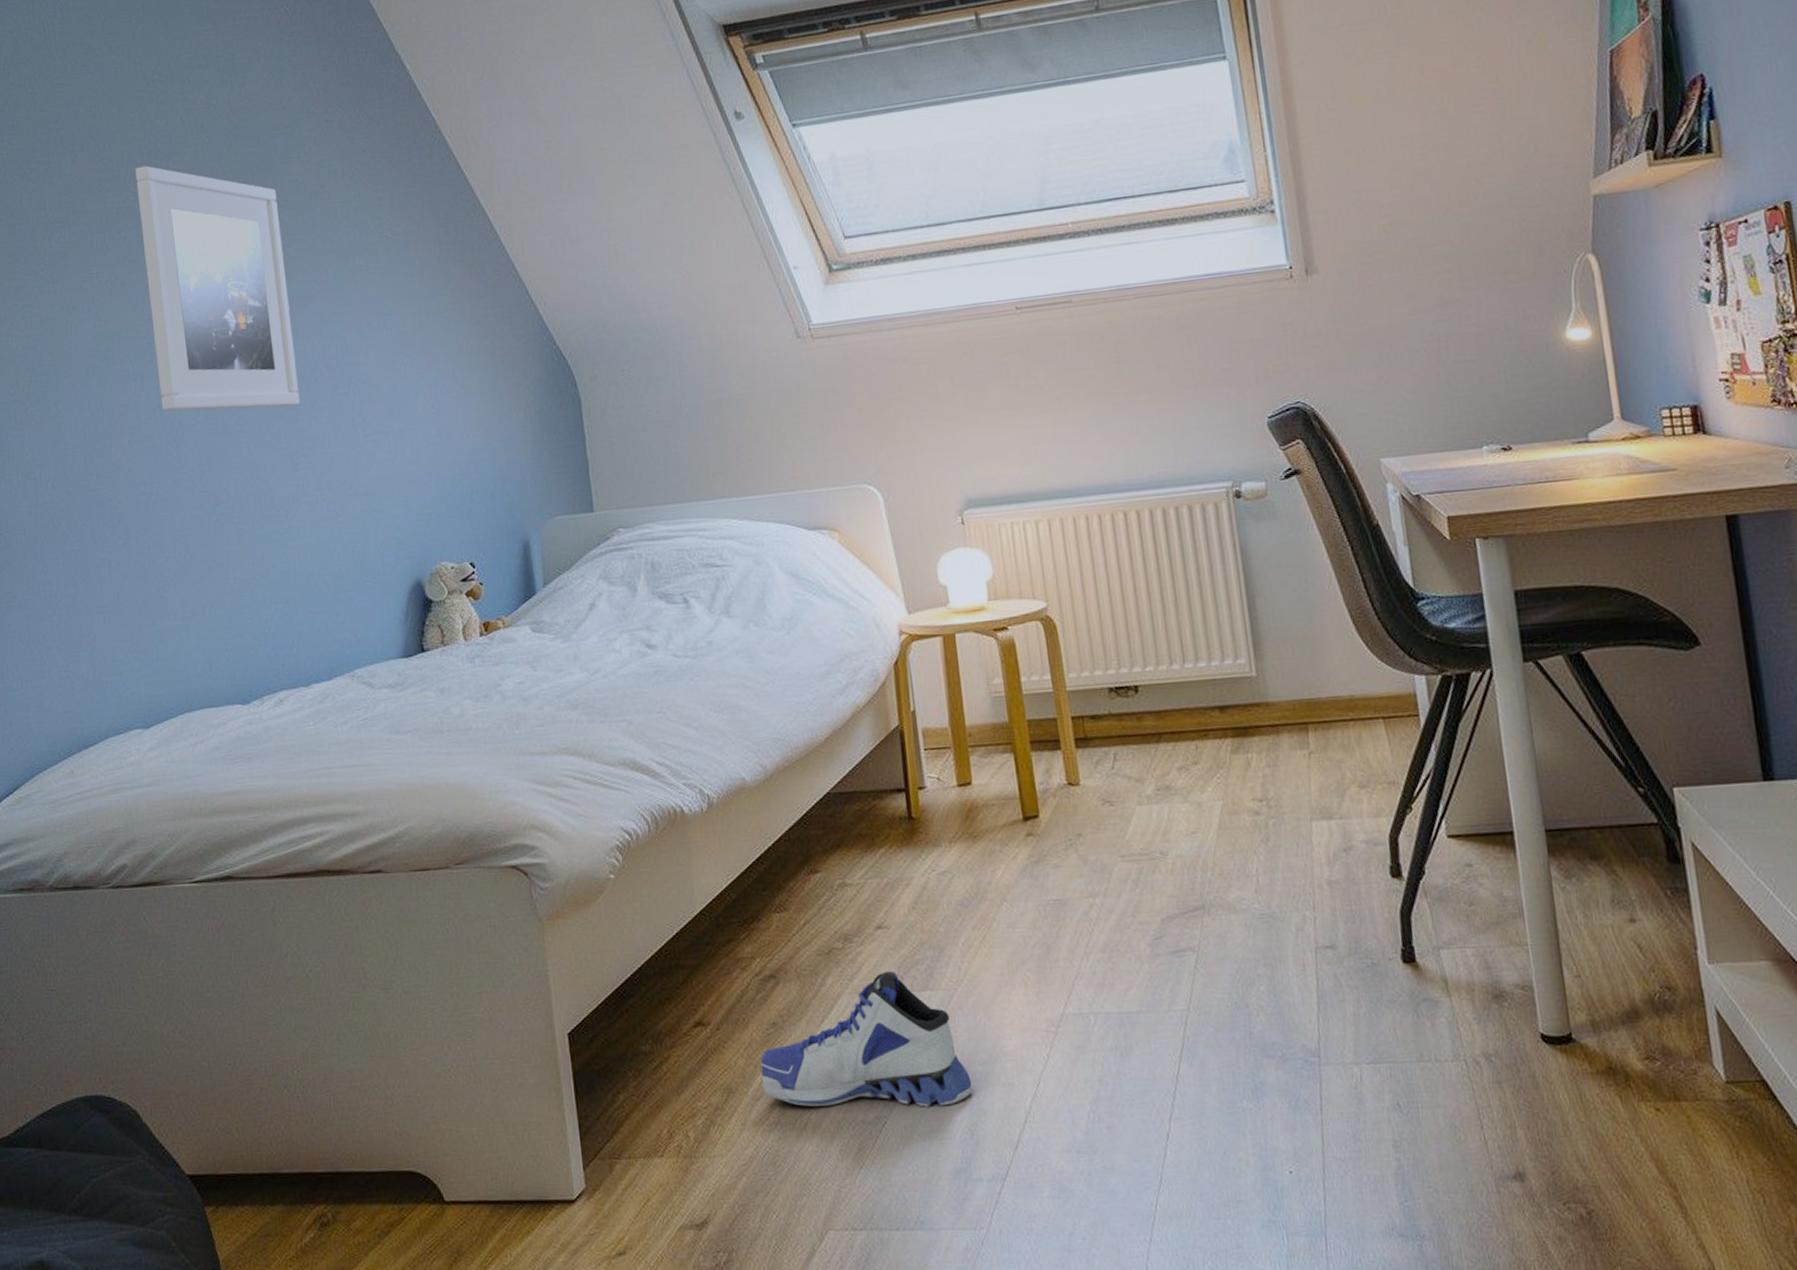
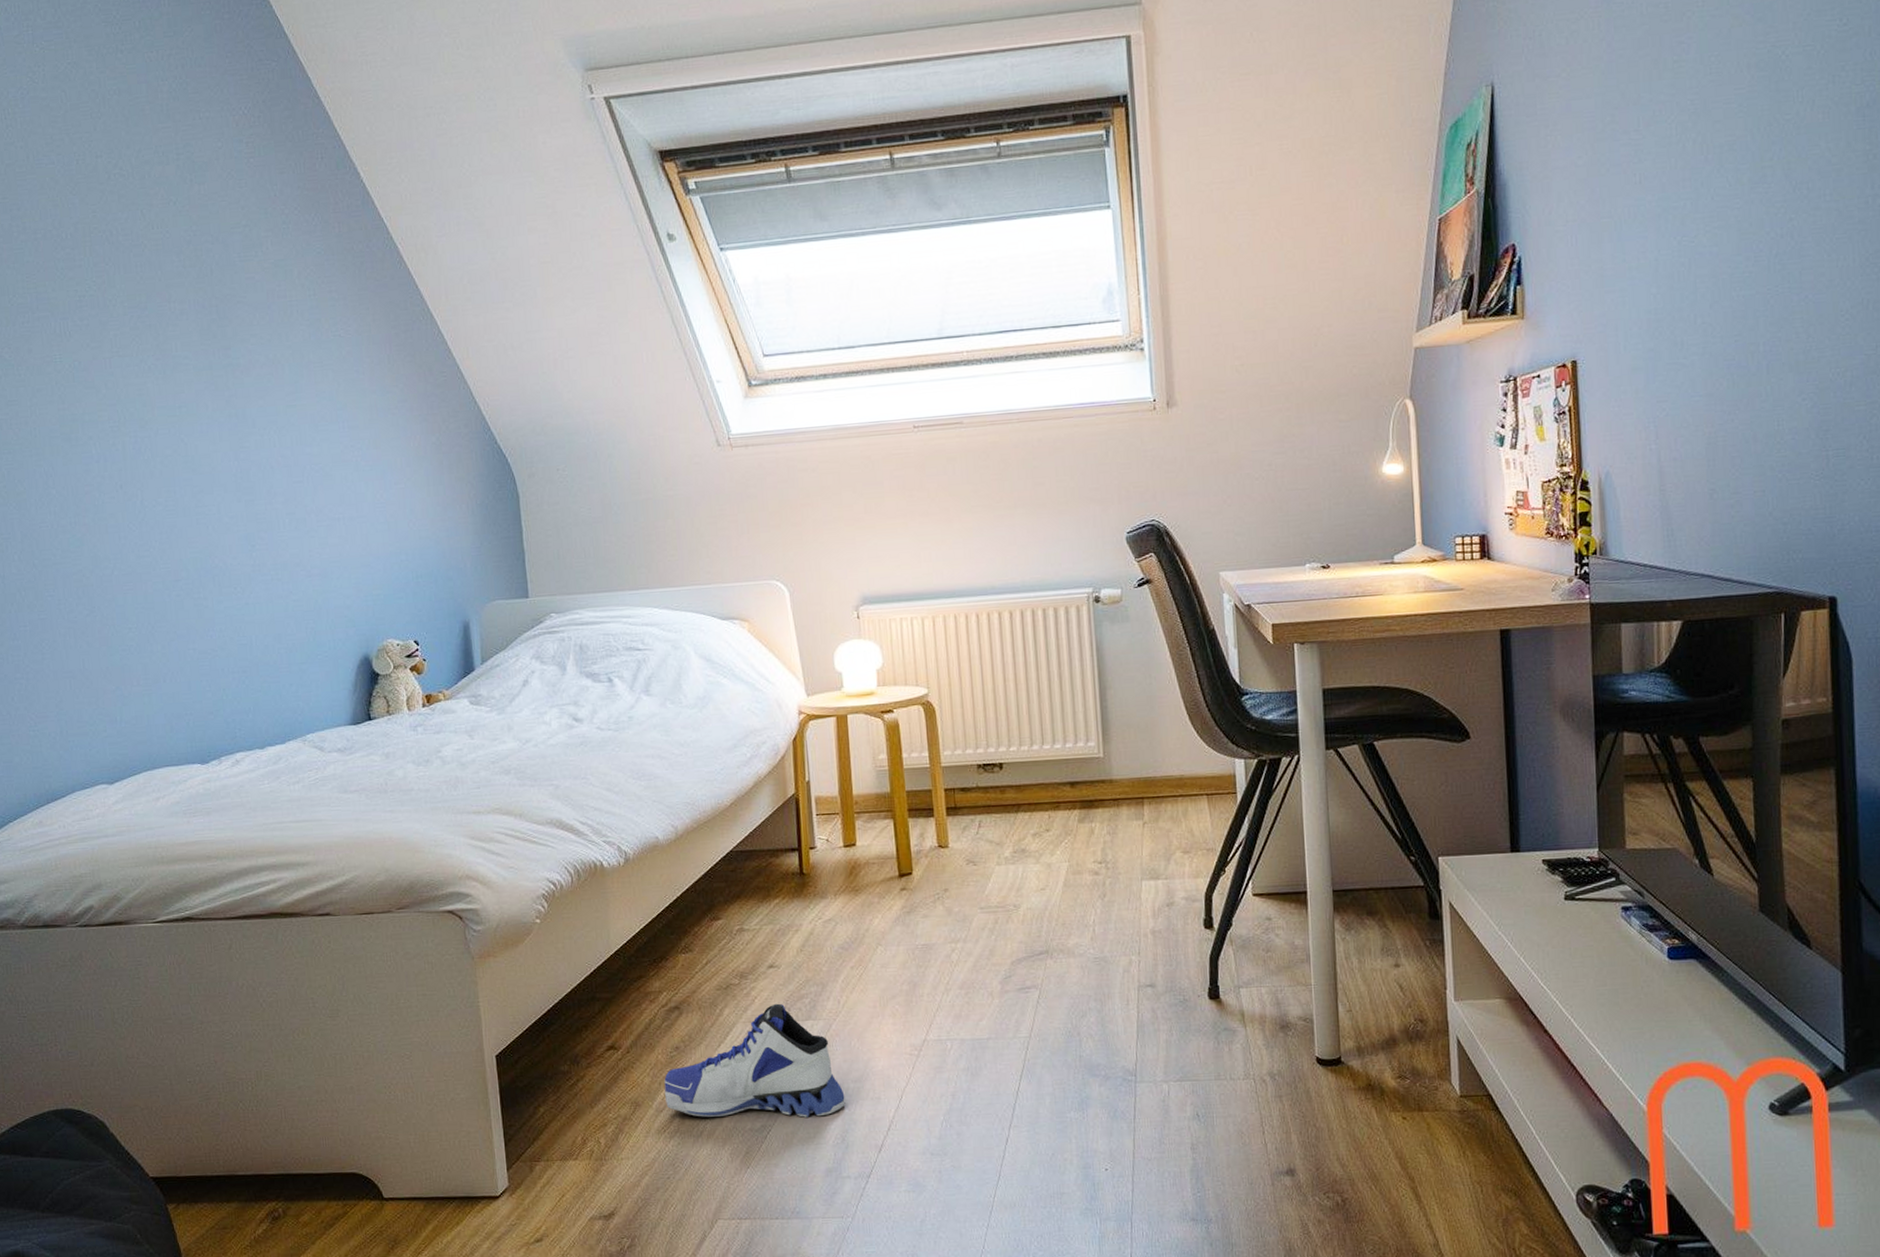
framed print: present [135,165,301,411] -> none [97,256,257,492]

